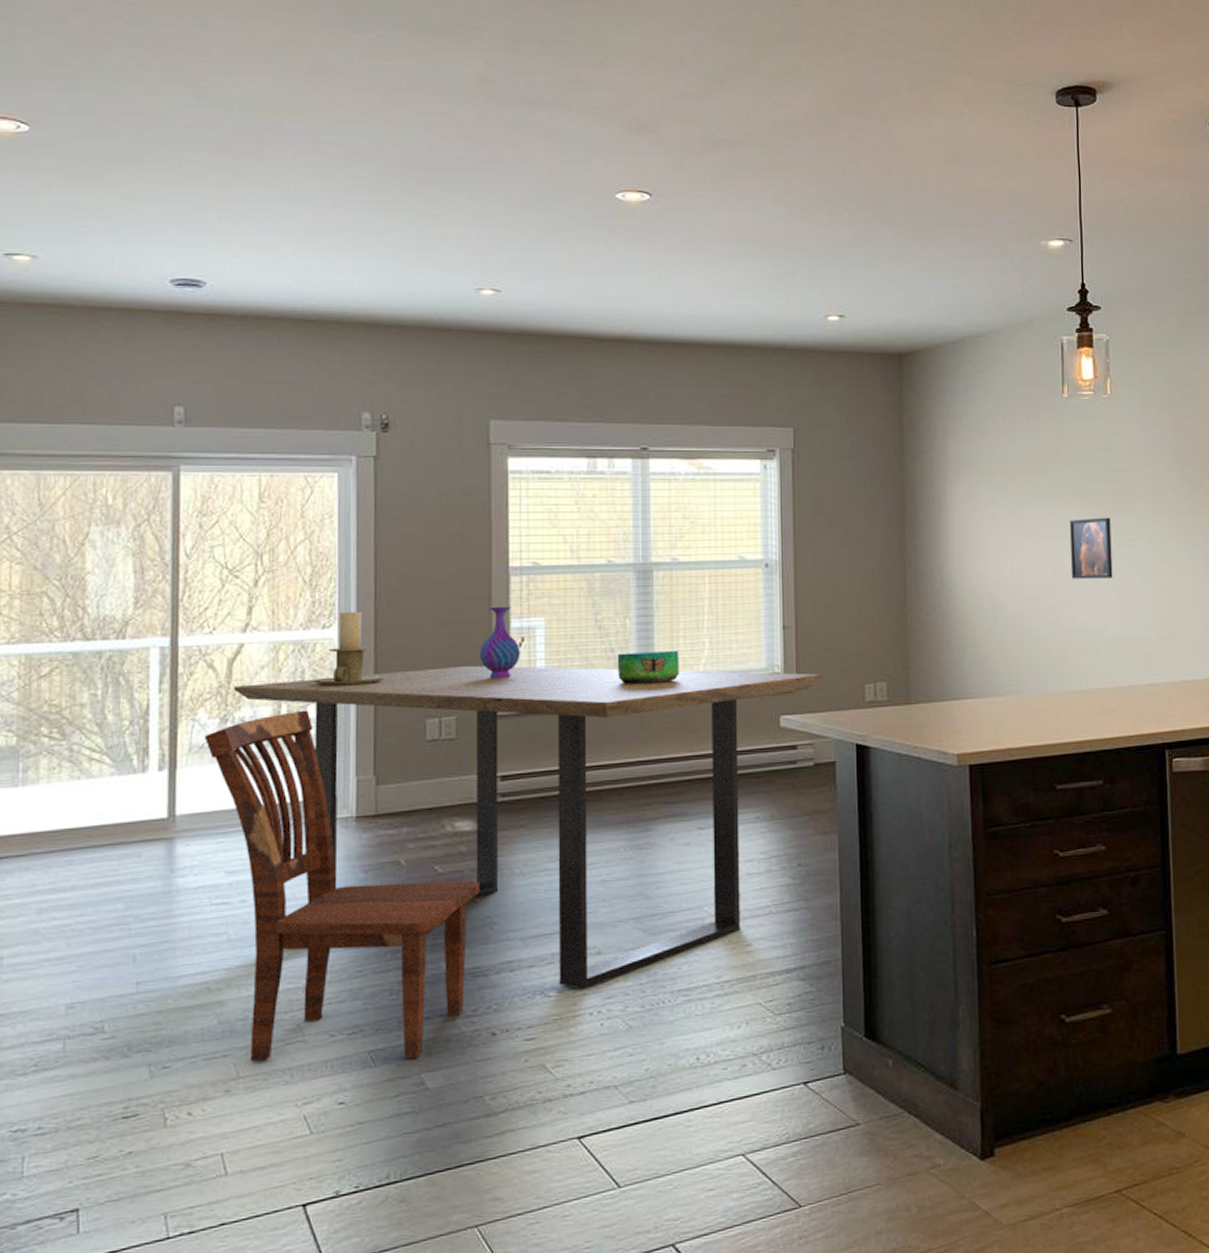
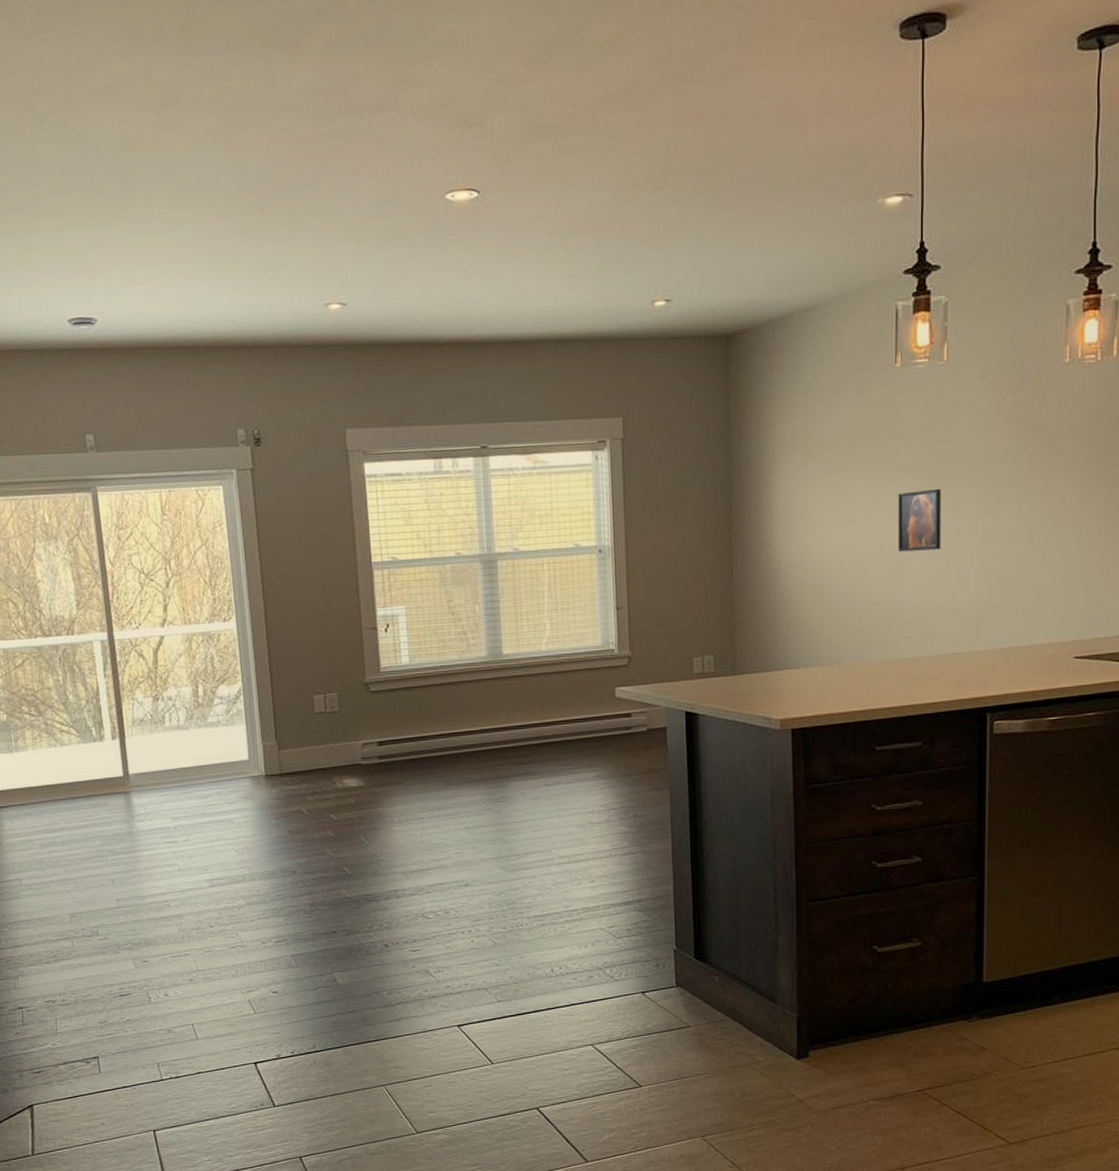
dining chair: present [204,710,480,1062] -> none [142,689,368,962]
dining table: present [233,665,822,989] -> none [160,649,653,913]
candle holder: present [312,611,386,686] -> none [220,605,278,670]
vase: present [479,606,520,679] -> none [352,597,387,661]
decorative bowl: present [617,650,679,684] -> none [469,631,524,662]

